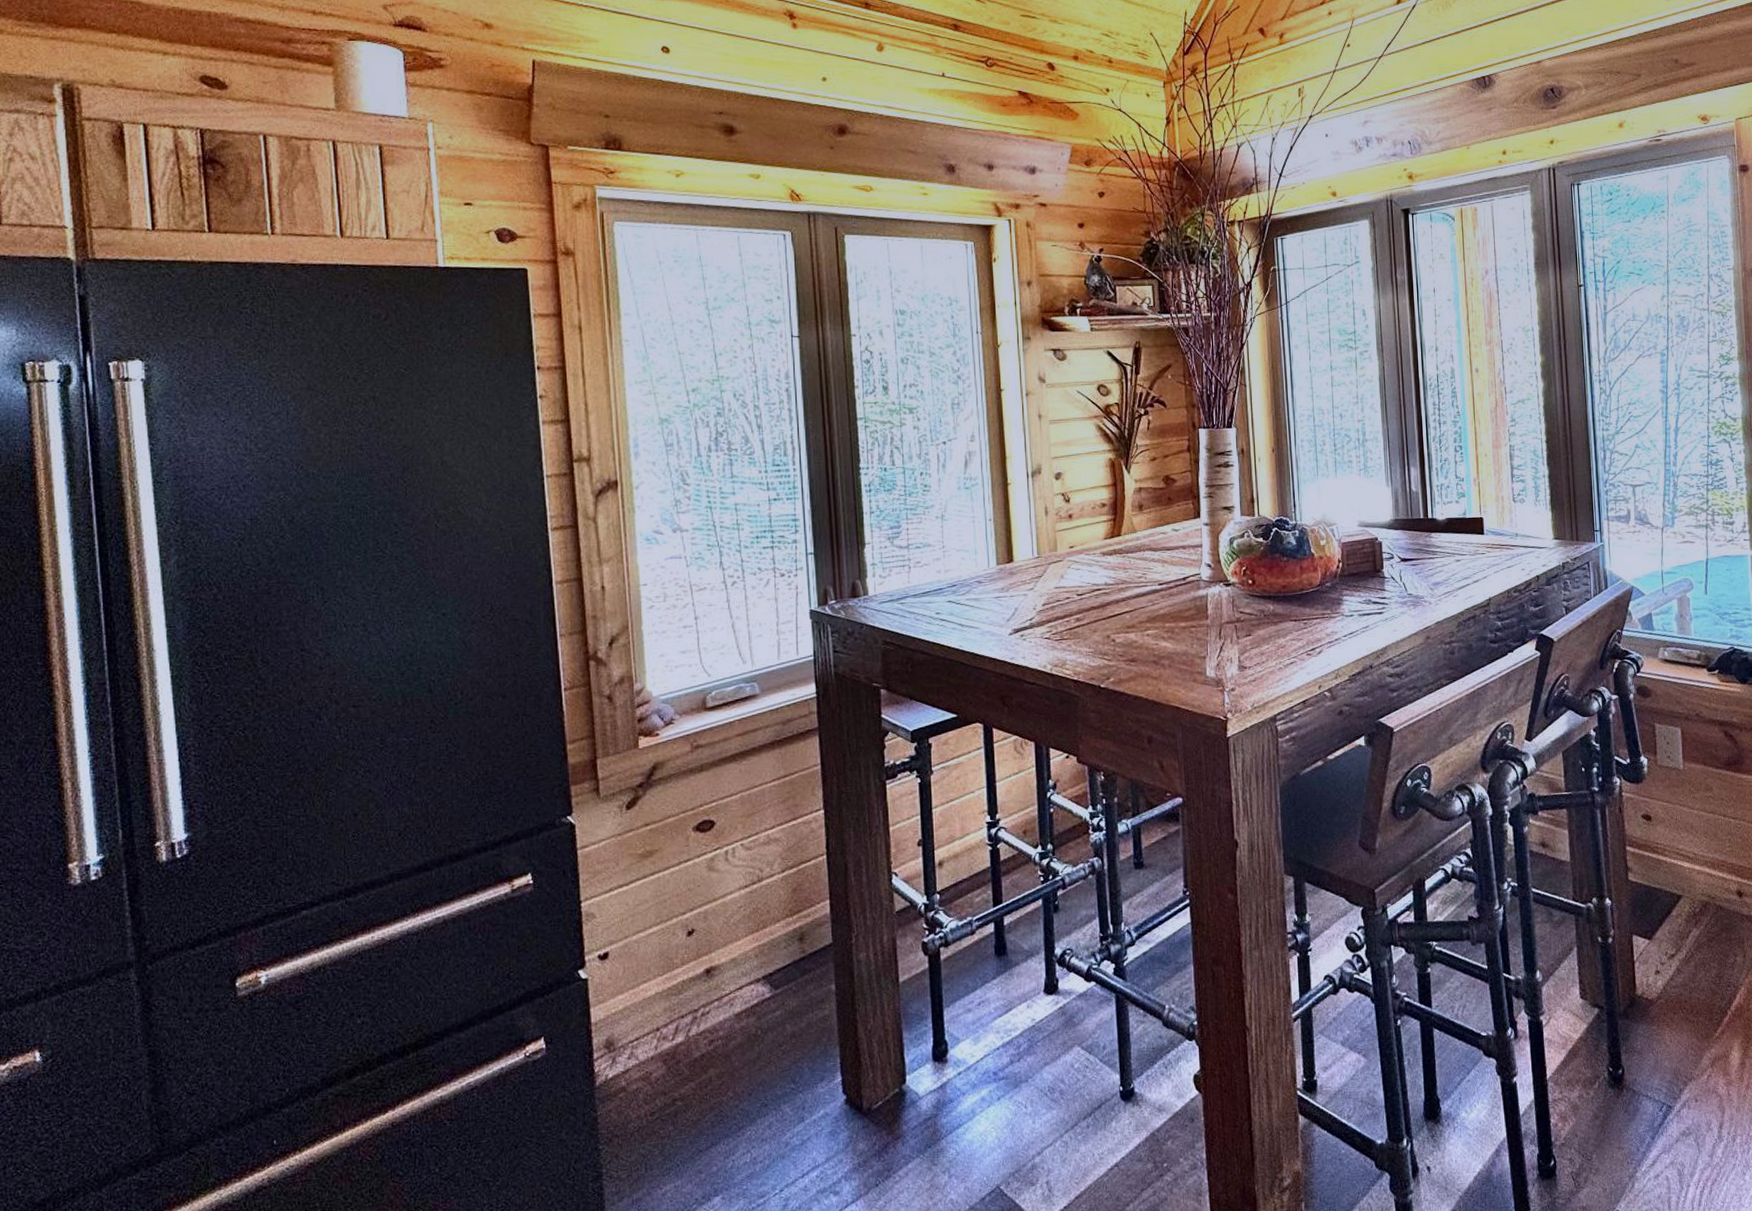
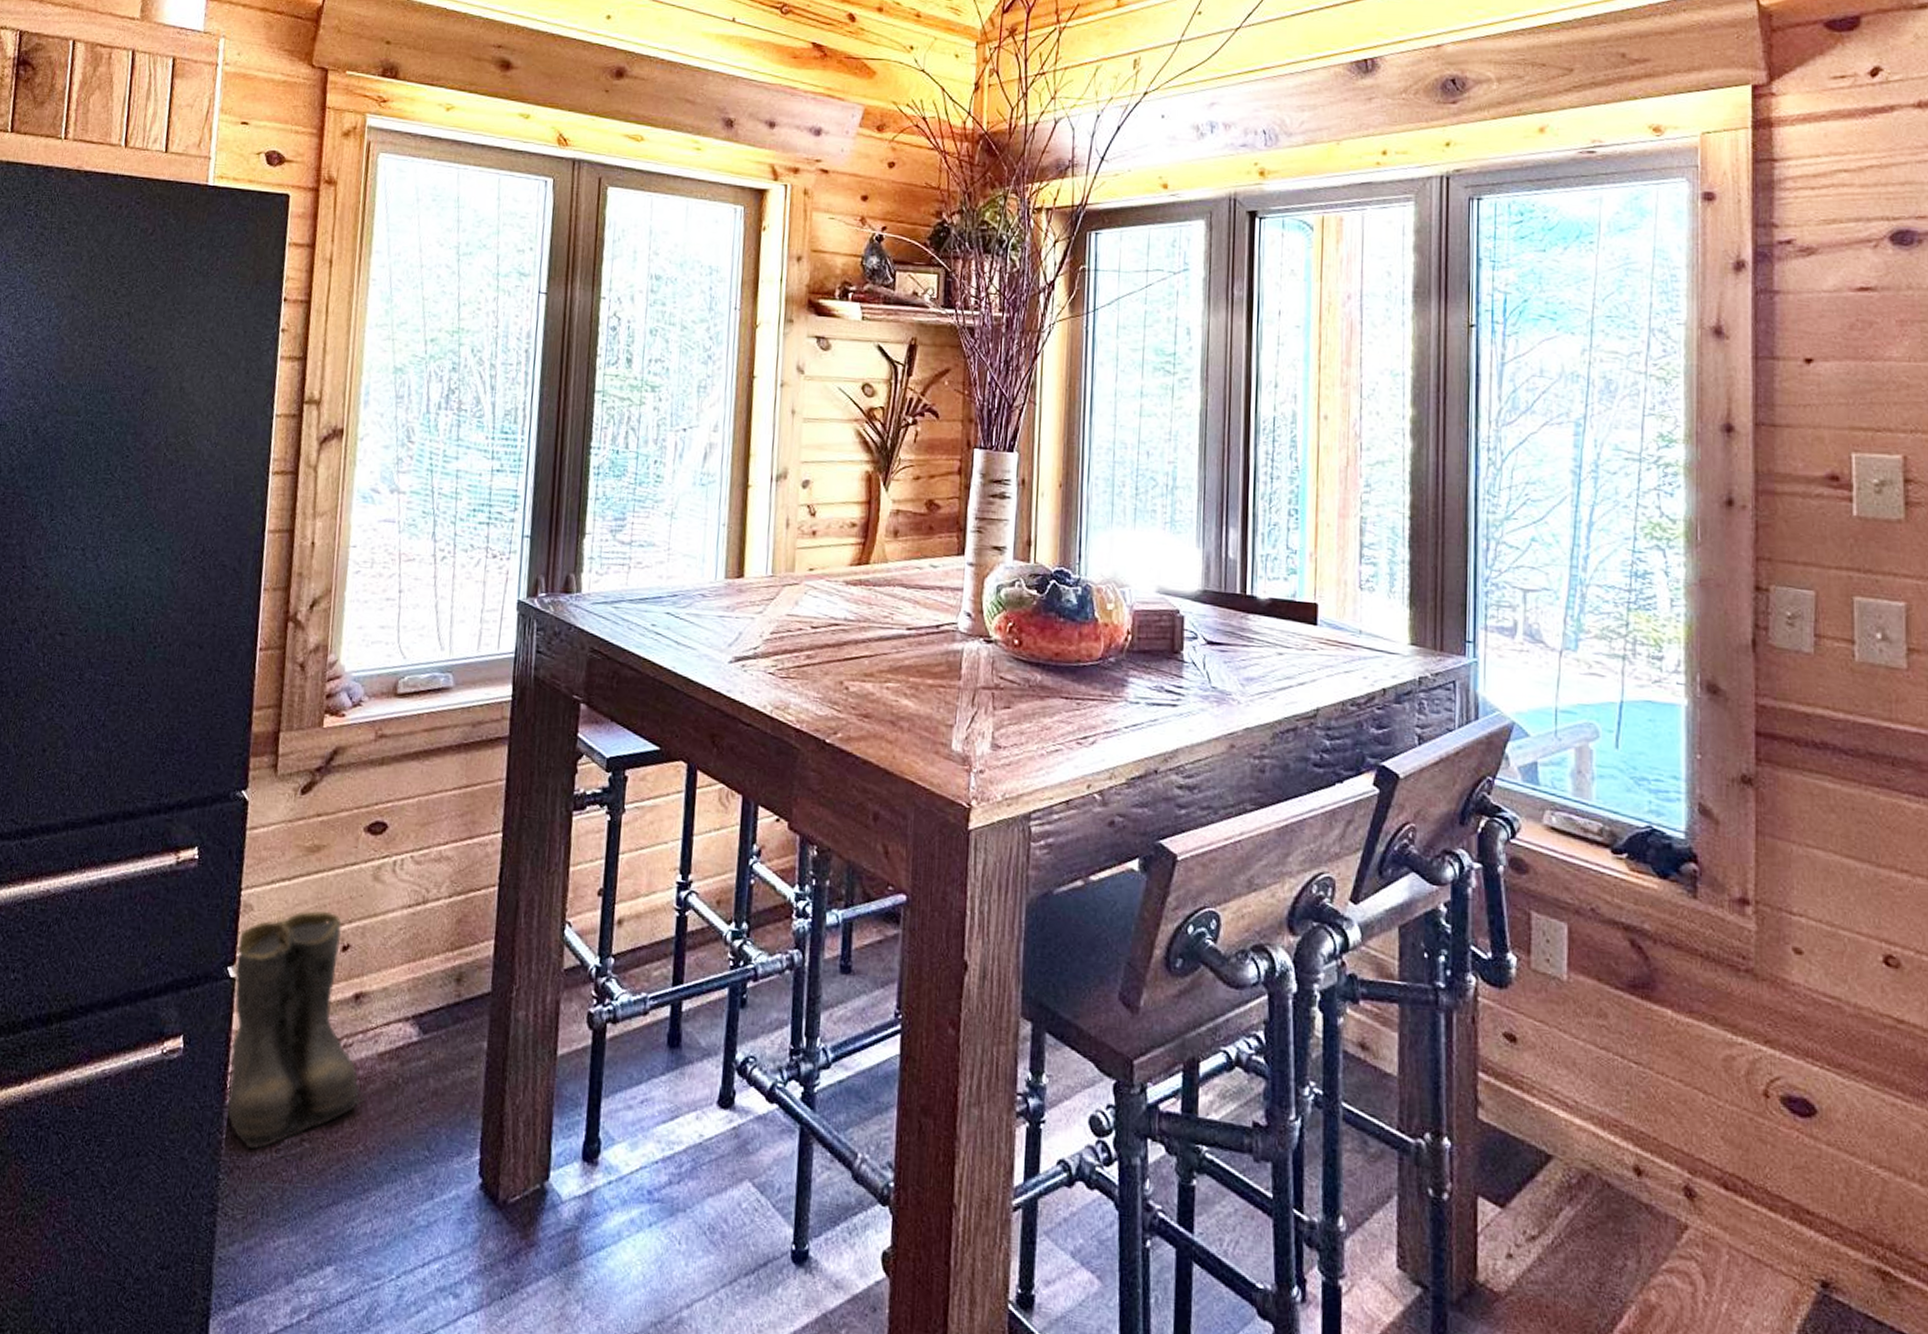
boots: none [584,906,729,1118] -> present [226,911,366,1150]

